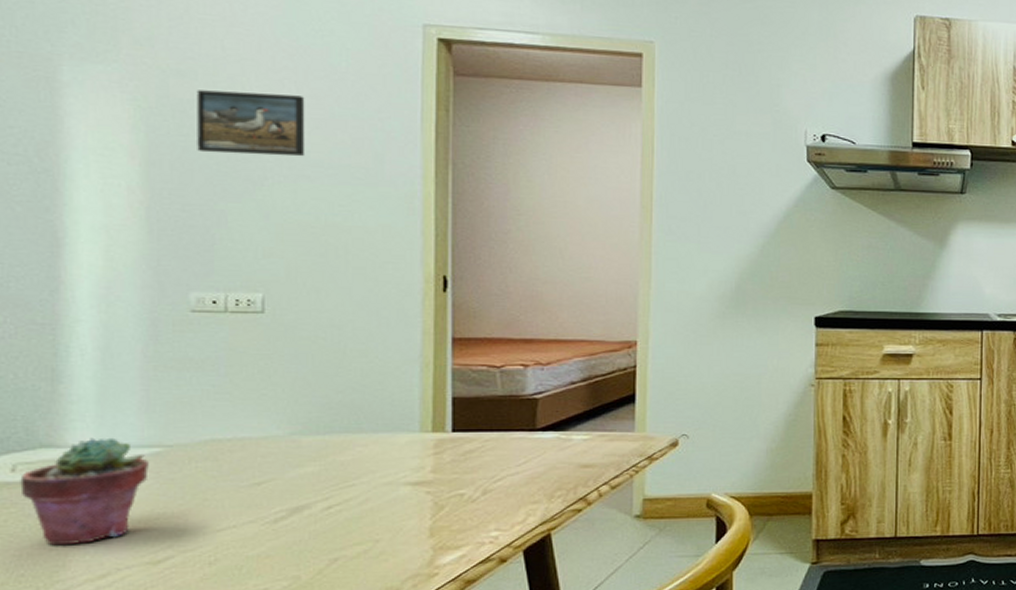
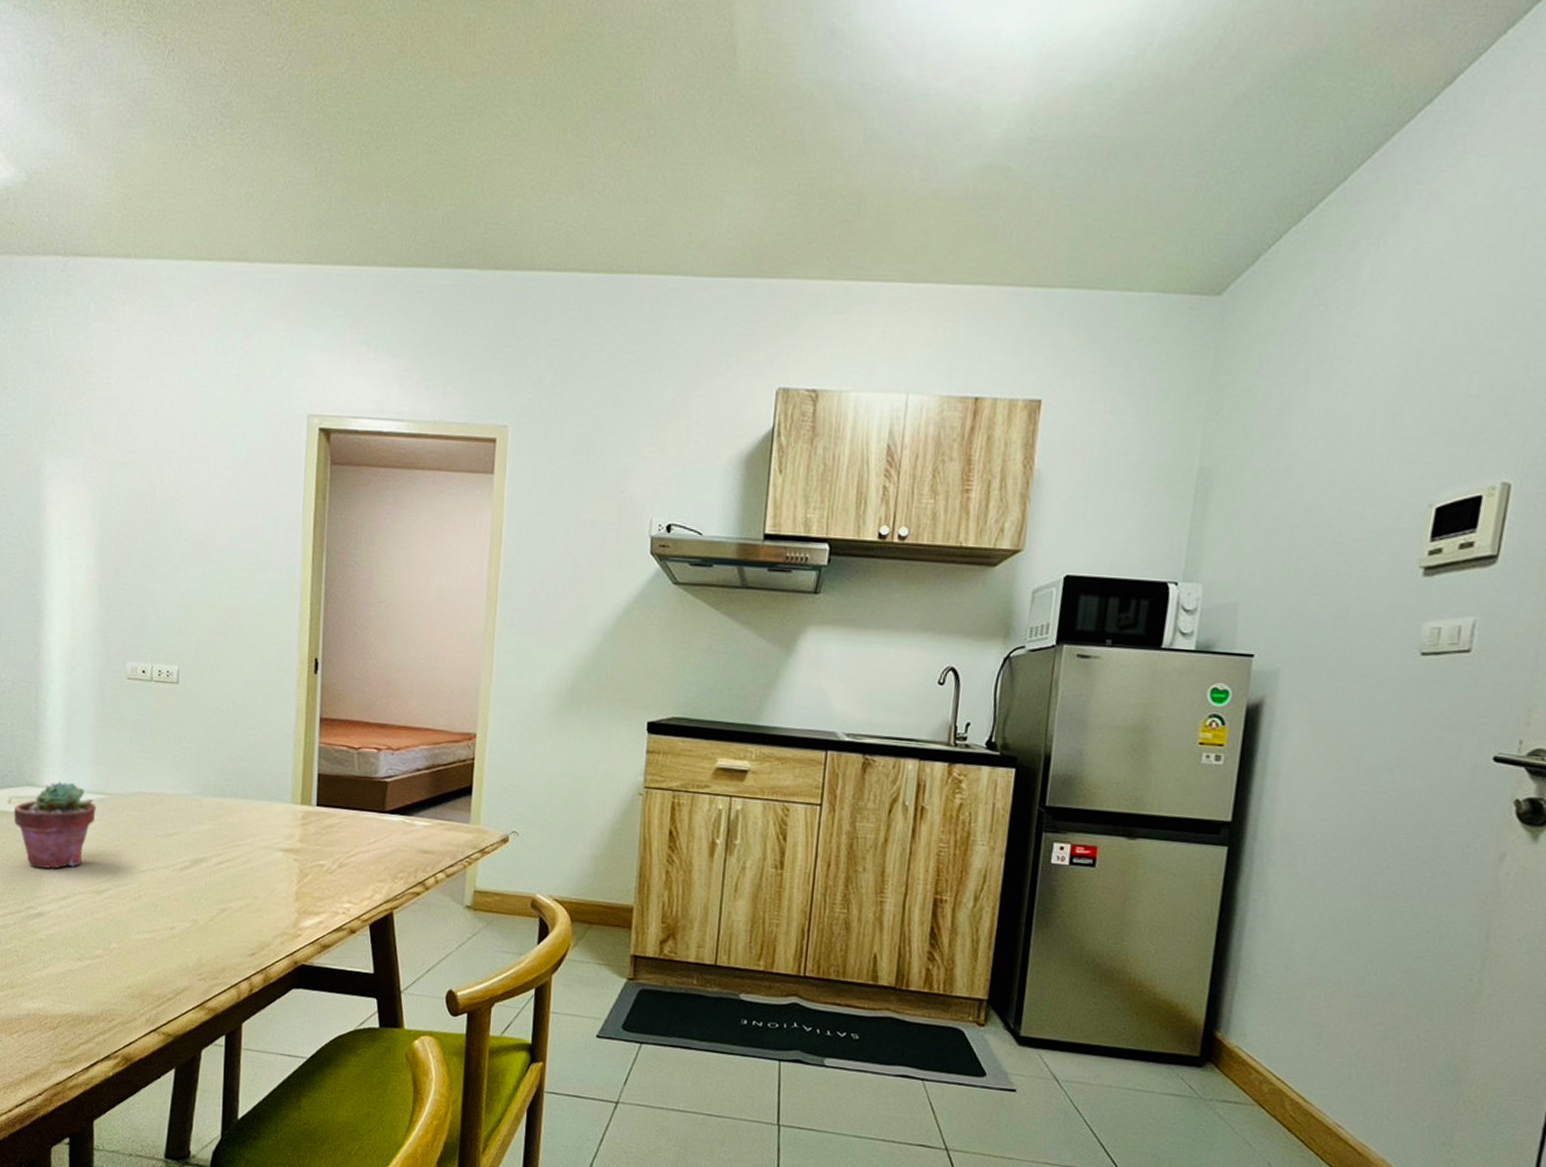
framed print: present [196,90,305,157] -> none [135,480,214,542]

